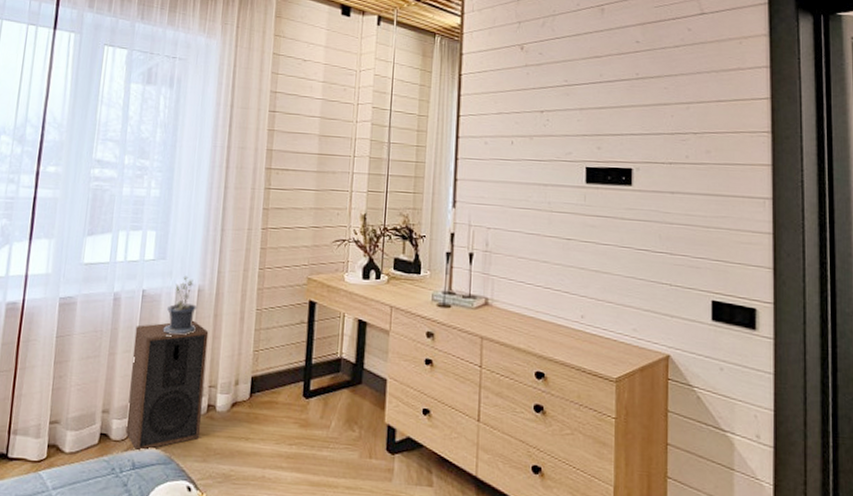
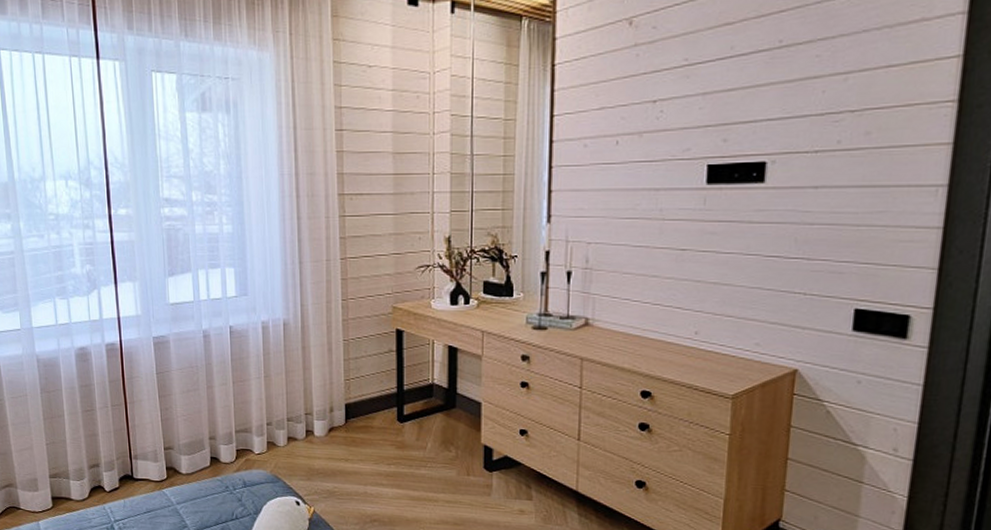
speaker: present [125,321,209,451] -> none [228,354,302,472]
potted plant: present [162,275,198,337] -> none [254,310,287,369]

